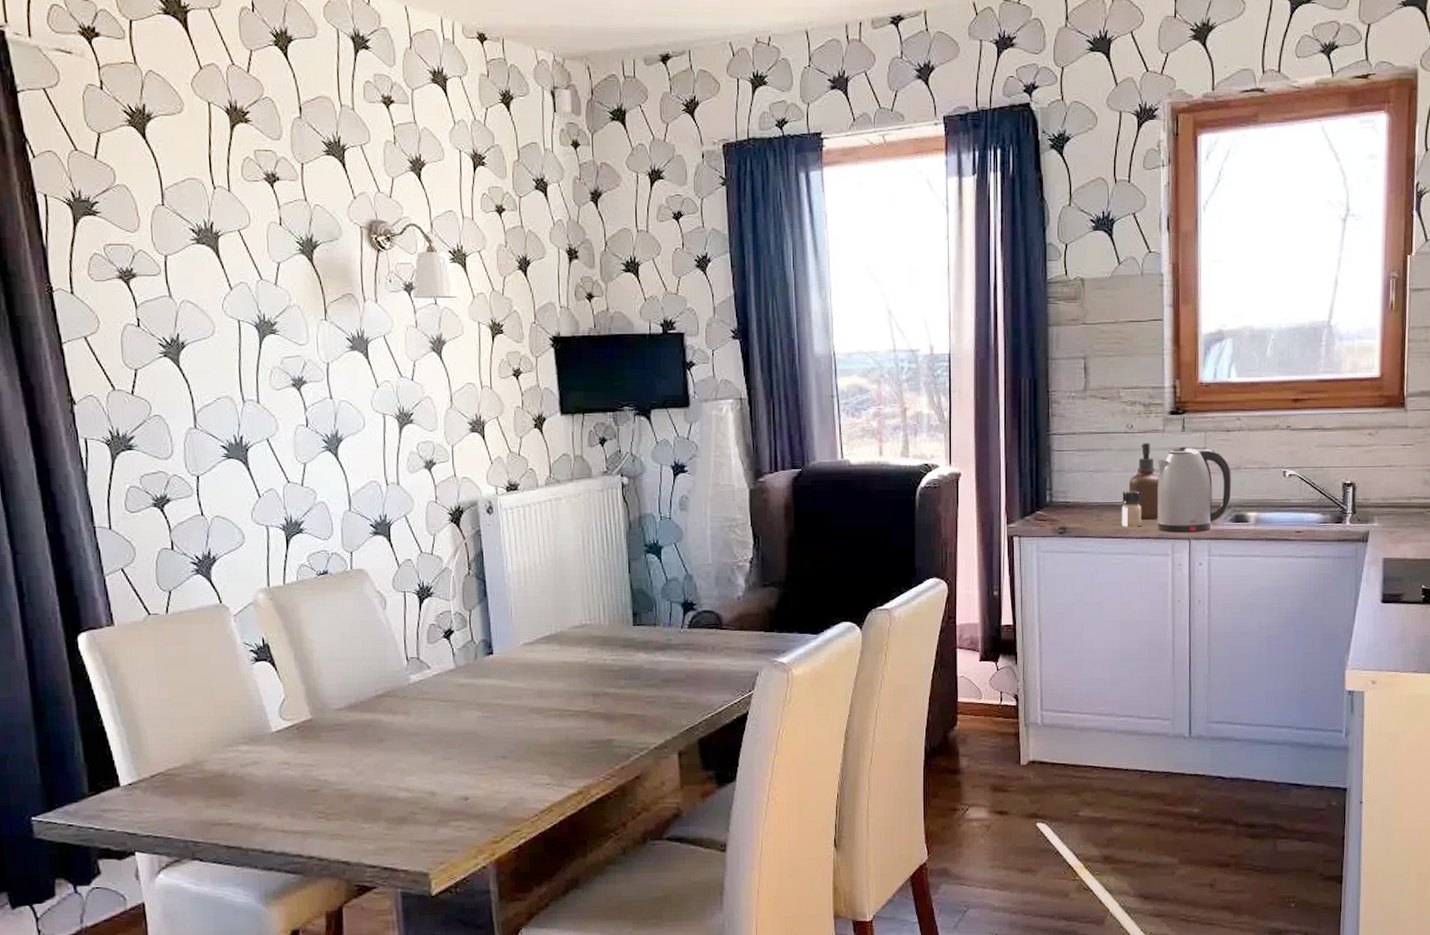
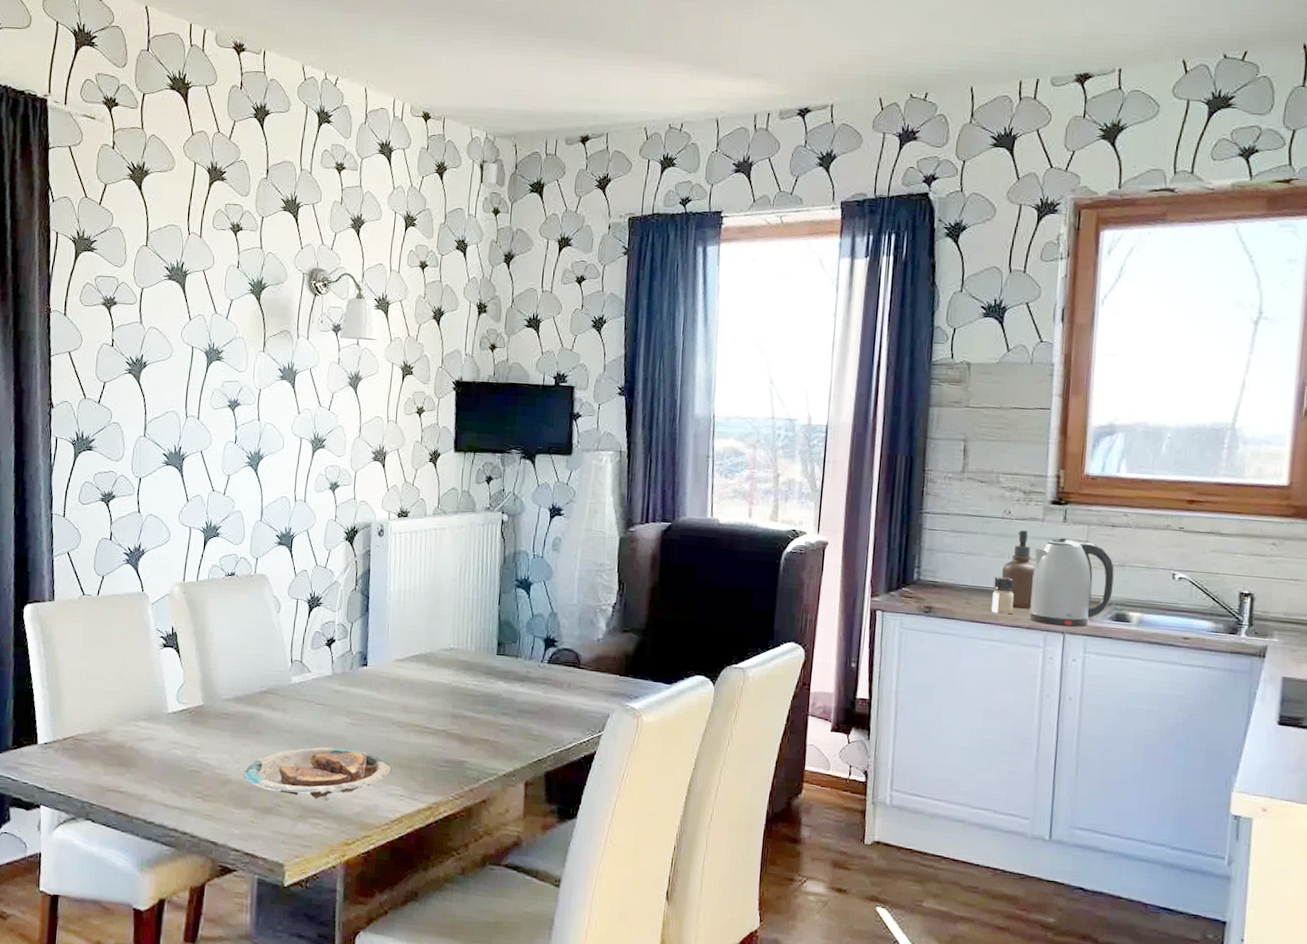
plate: none [368,743,534,801] -> present [243,747,392,799]

